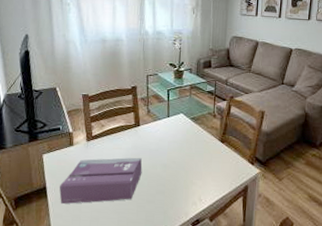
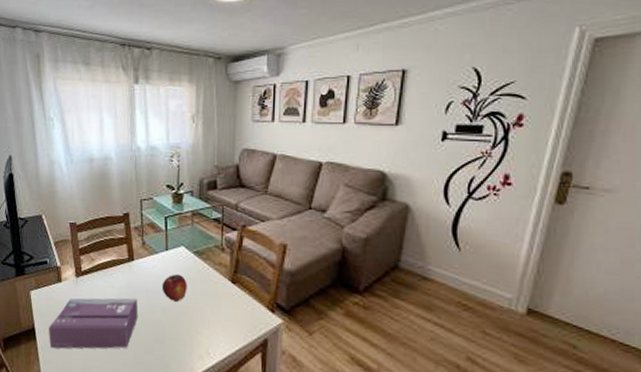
fruit: none [163,136,185,159] -> present [161,273,187,302]

